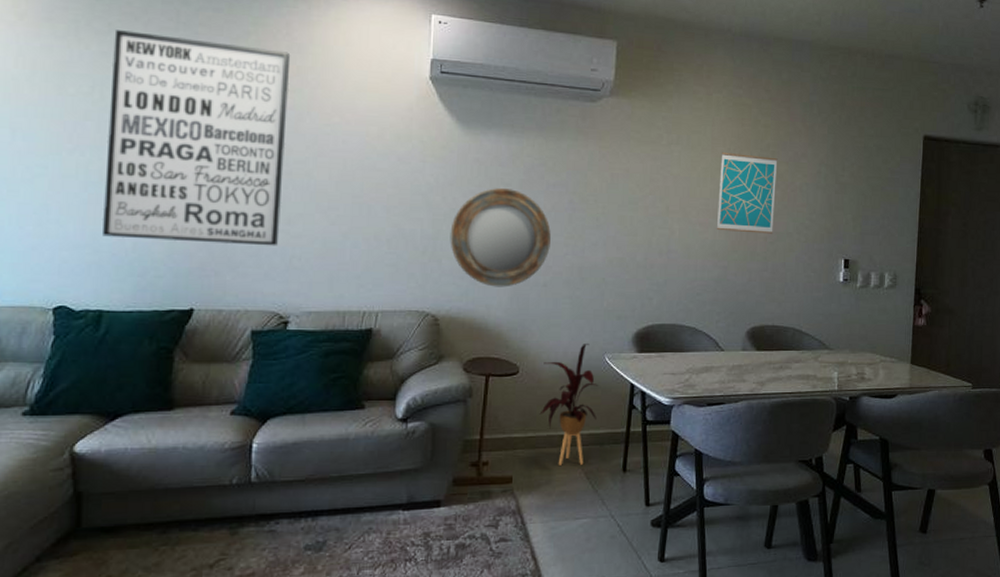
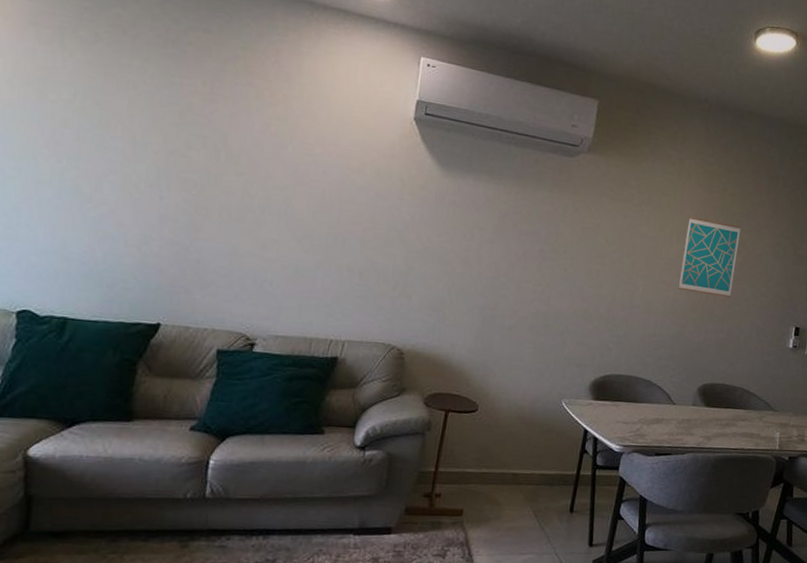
wall art: present [102,30,291,246] -> none [73,40,278,269]
home mirror: present [450,188,551,287] -> none [421,231,520,328]
house plant: present [539,342,599,465] -> none [494,387,554,503]

